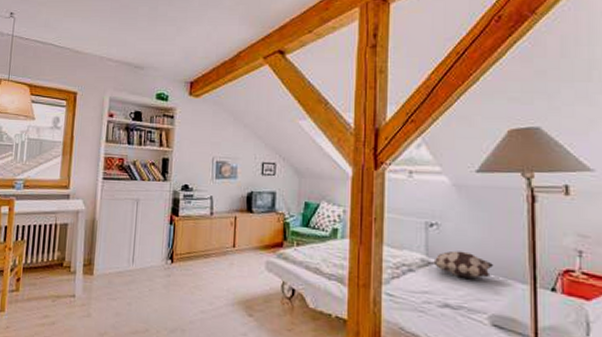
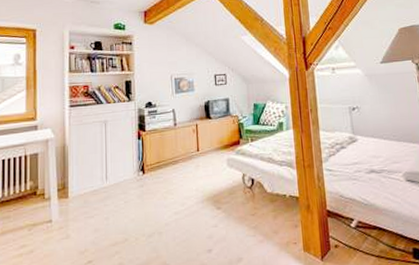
decorative pillow: present [427,250,494,279] -> none [354,126,402,147]

